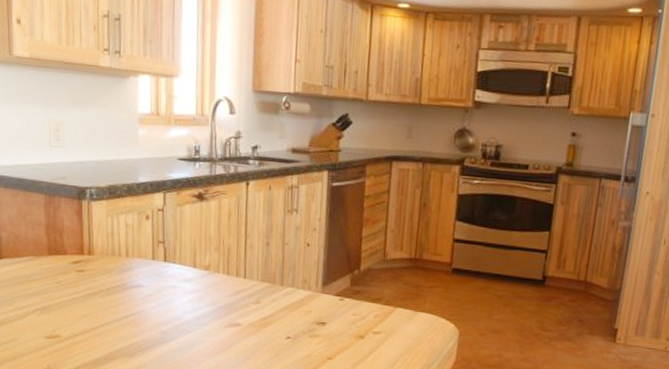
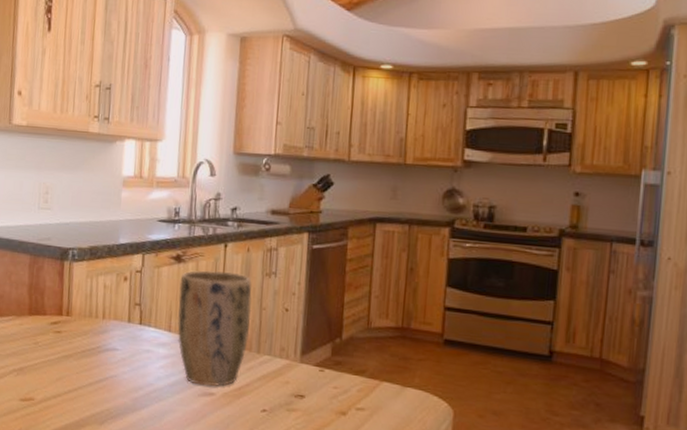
plant pot: none [201,208,275,318] -> present [177,270,252,386]

